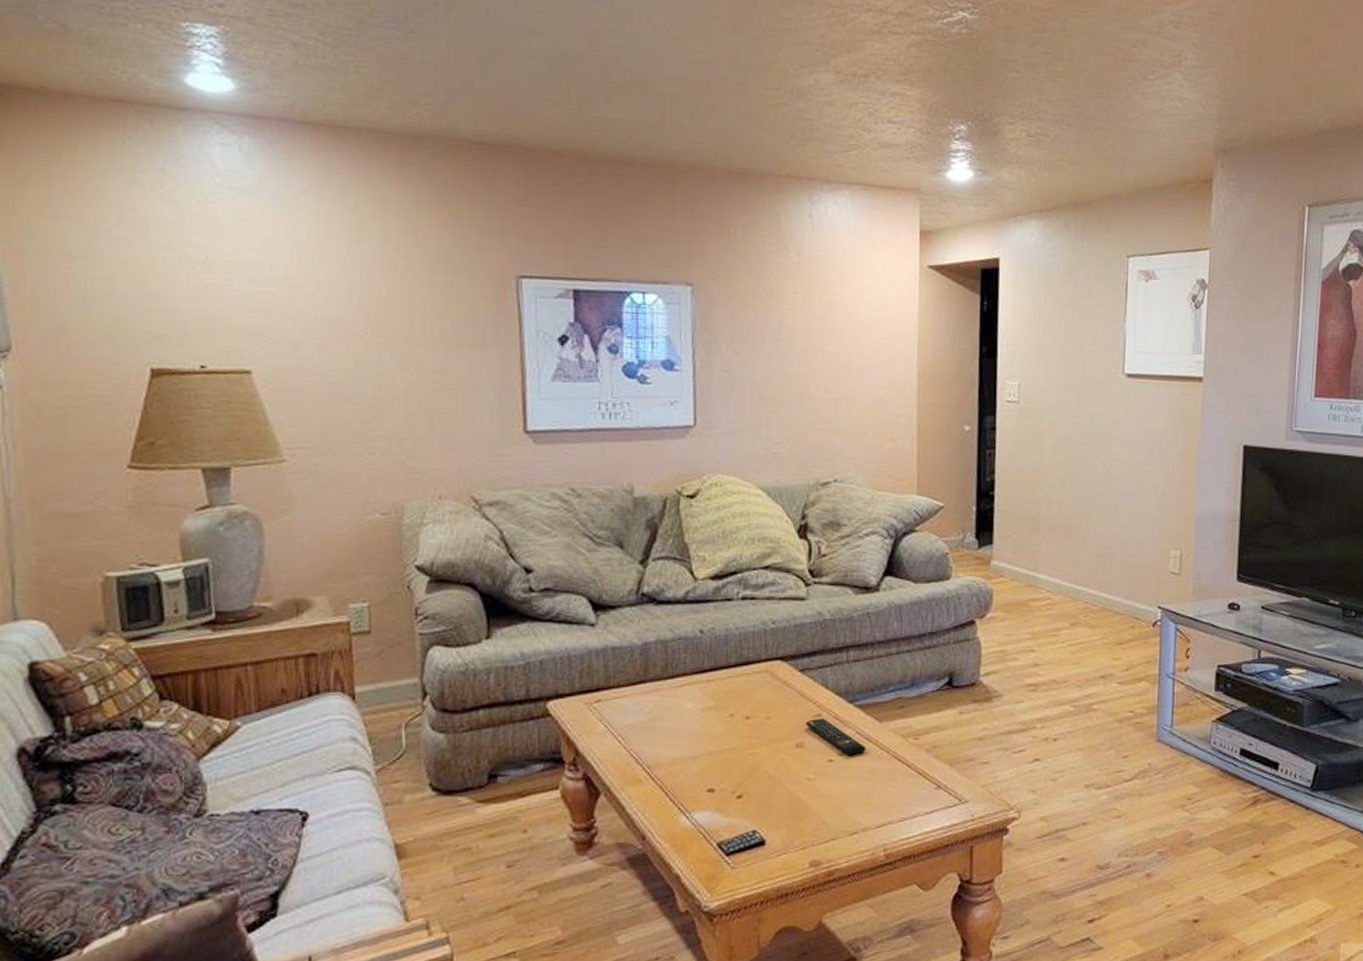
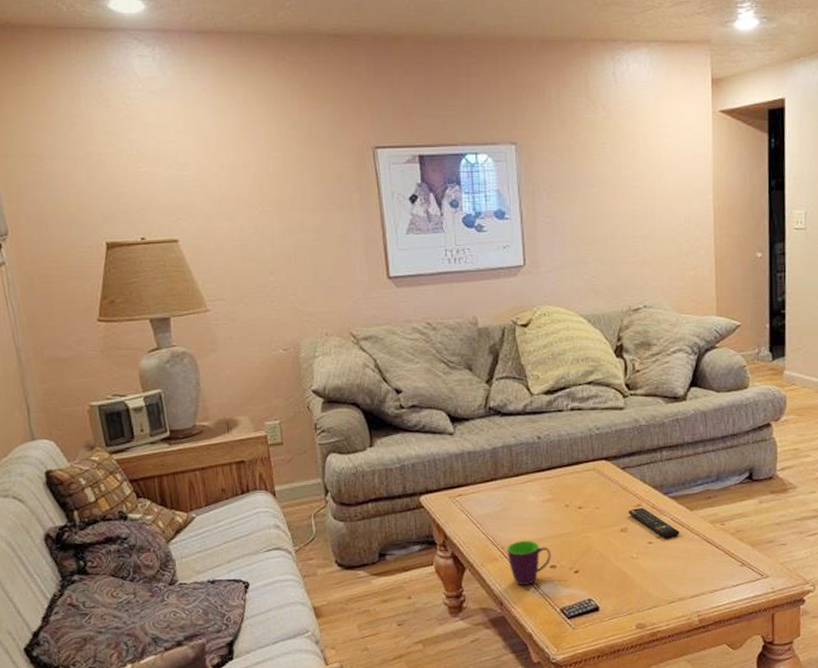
mug: none [654,757,709,815] -> present [507,540,551,586]

